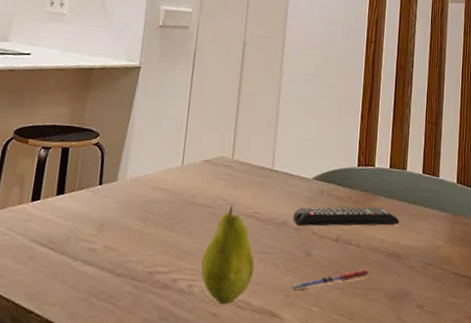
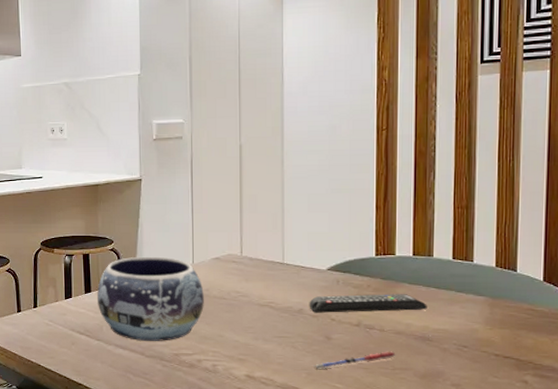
decorative bowl: none [69,154,190,256] -> present [97,256,204,341]
fruit: present [201,205,255,305] -> none [222,296,274,381]

